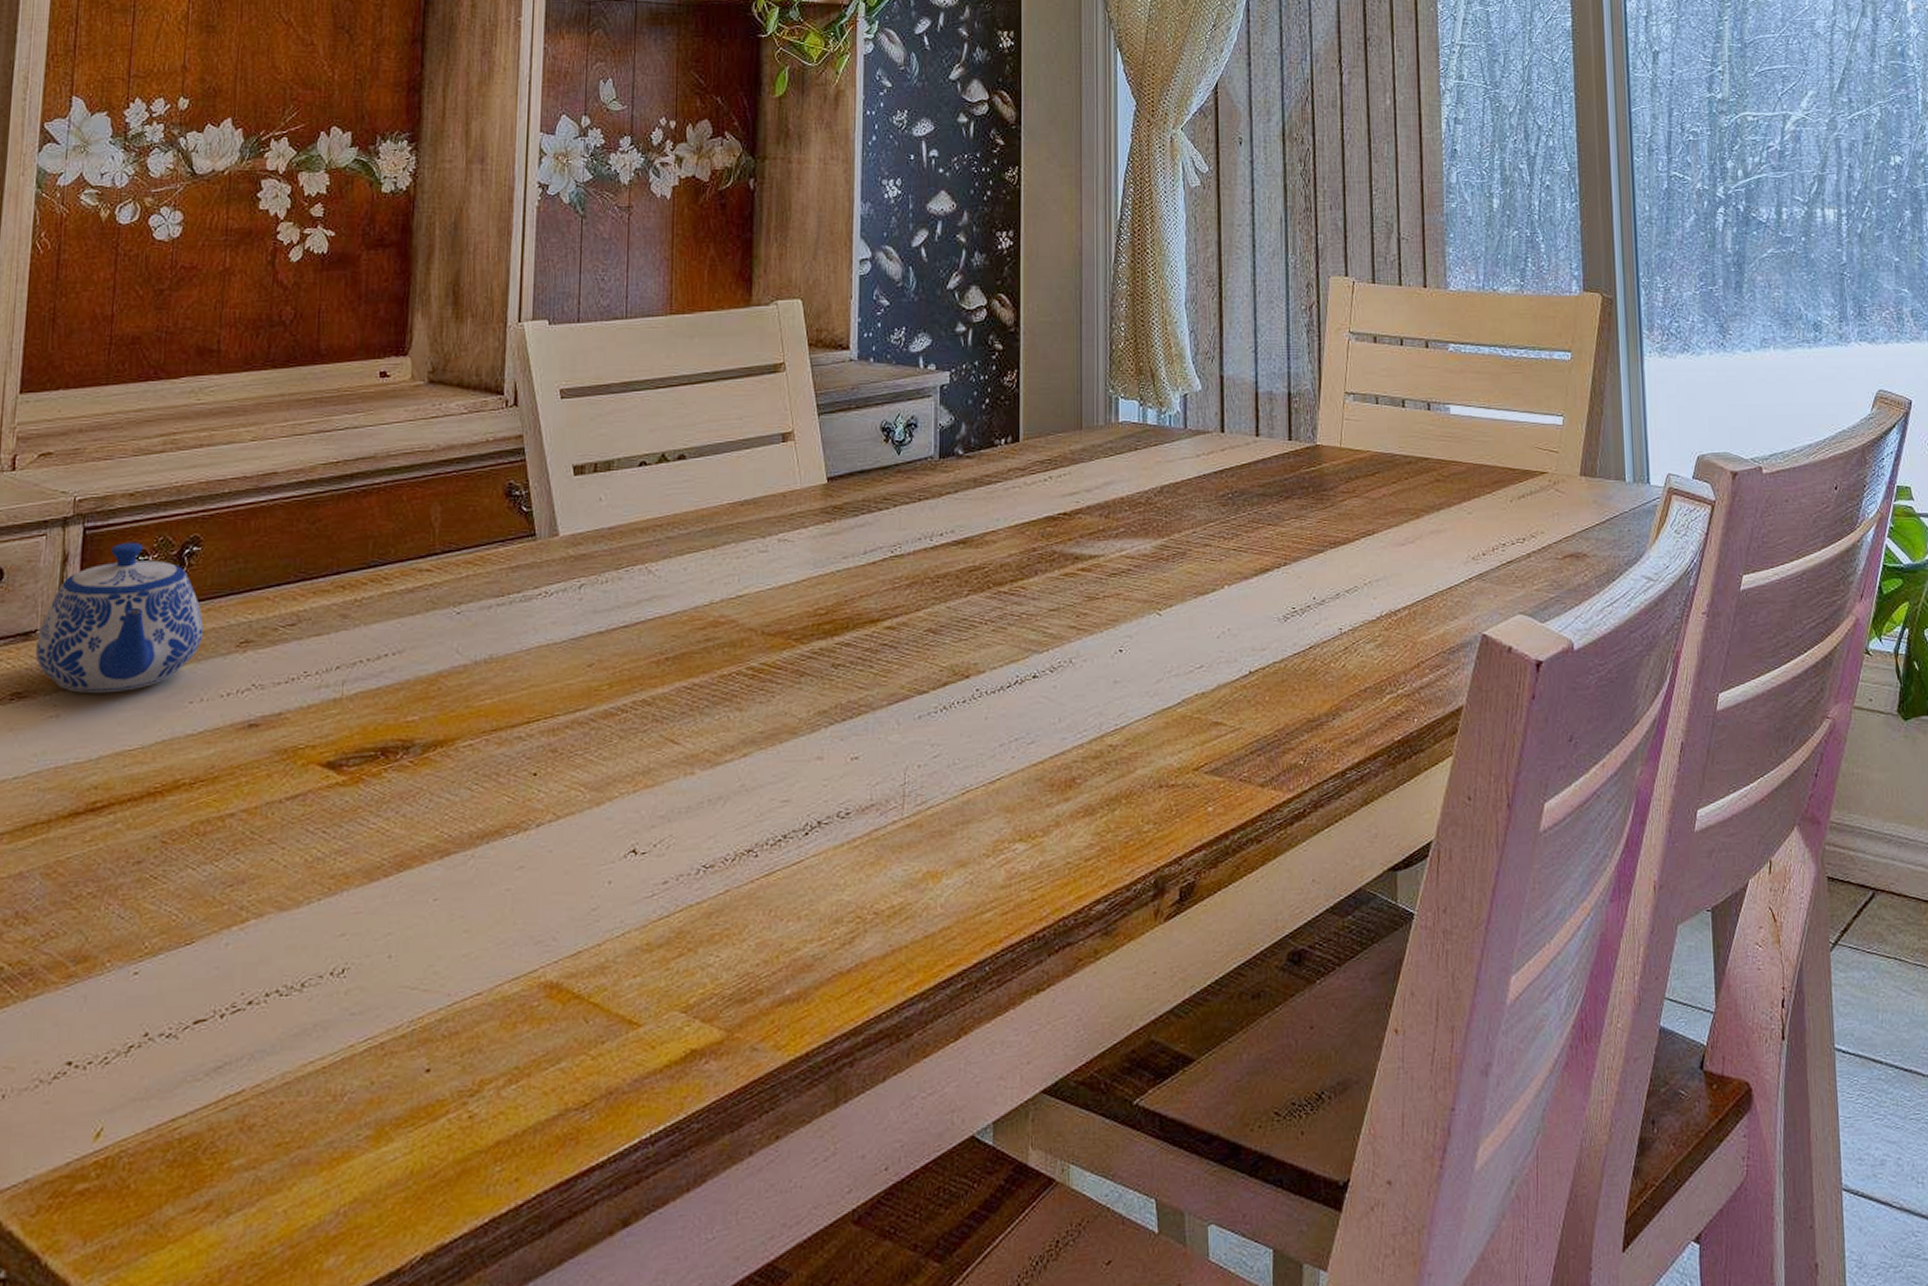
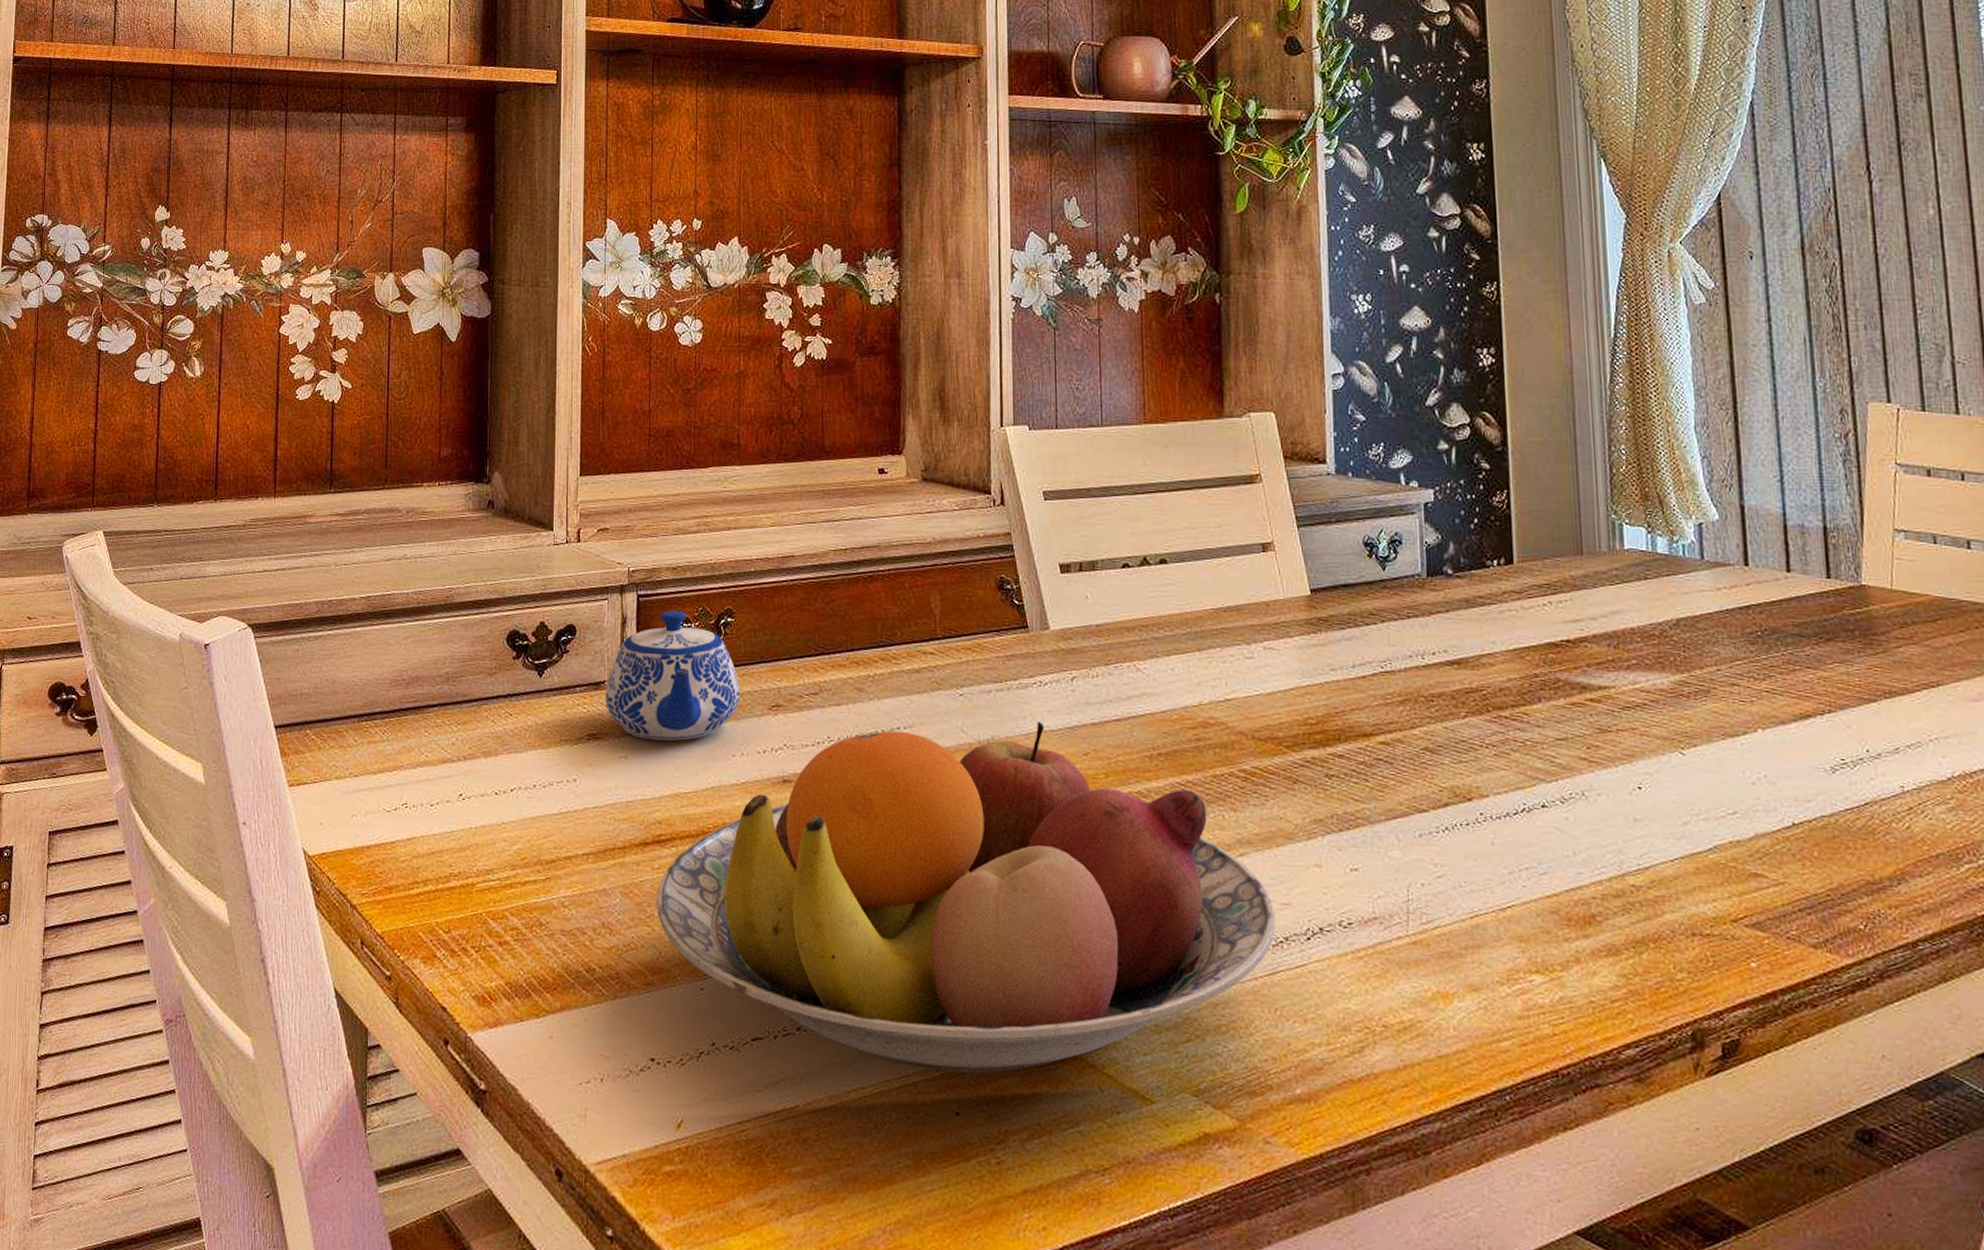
fruit bowl: none [85,635,776,1027] -> present [657,721,1276,1074]

